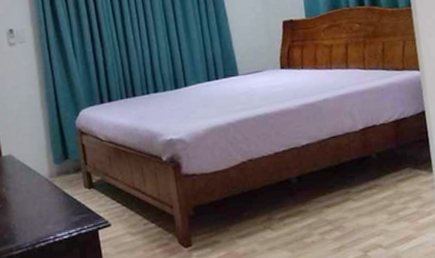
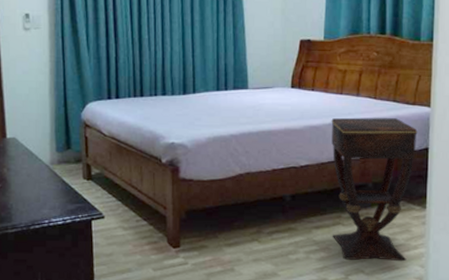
side table: none [325,86,423,236] -> present [331,117,418,262]

